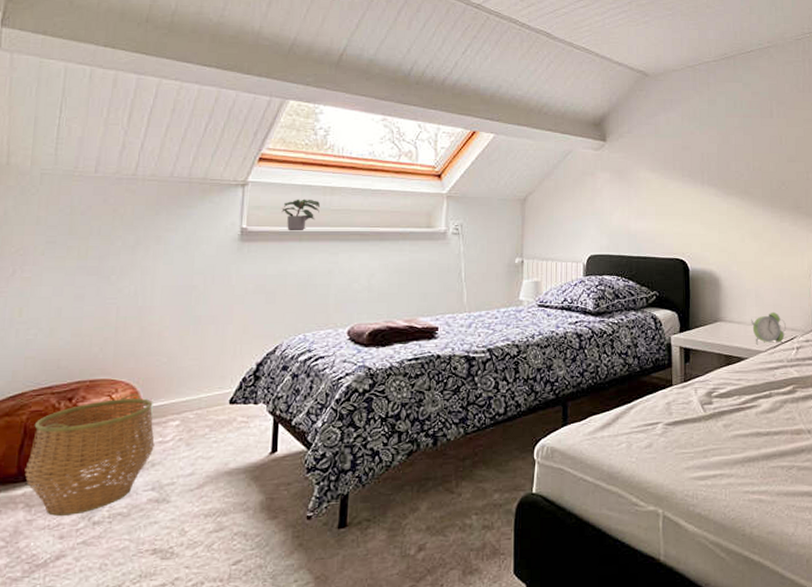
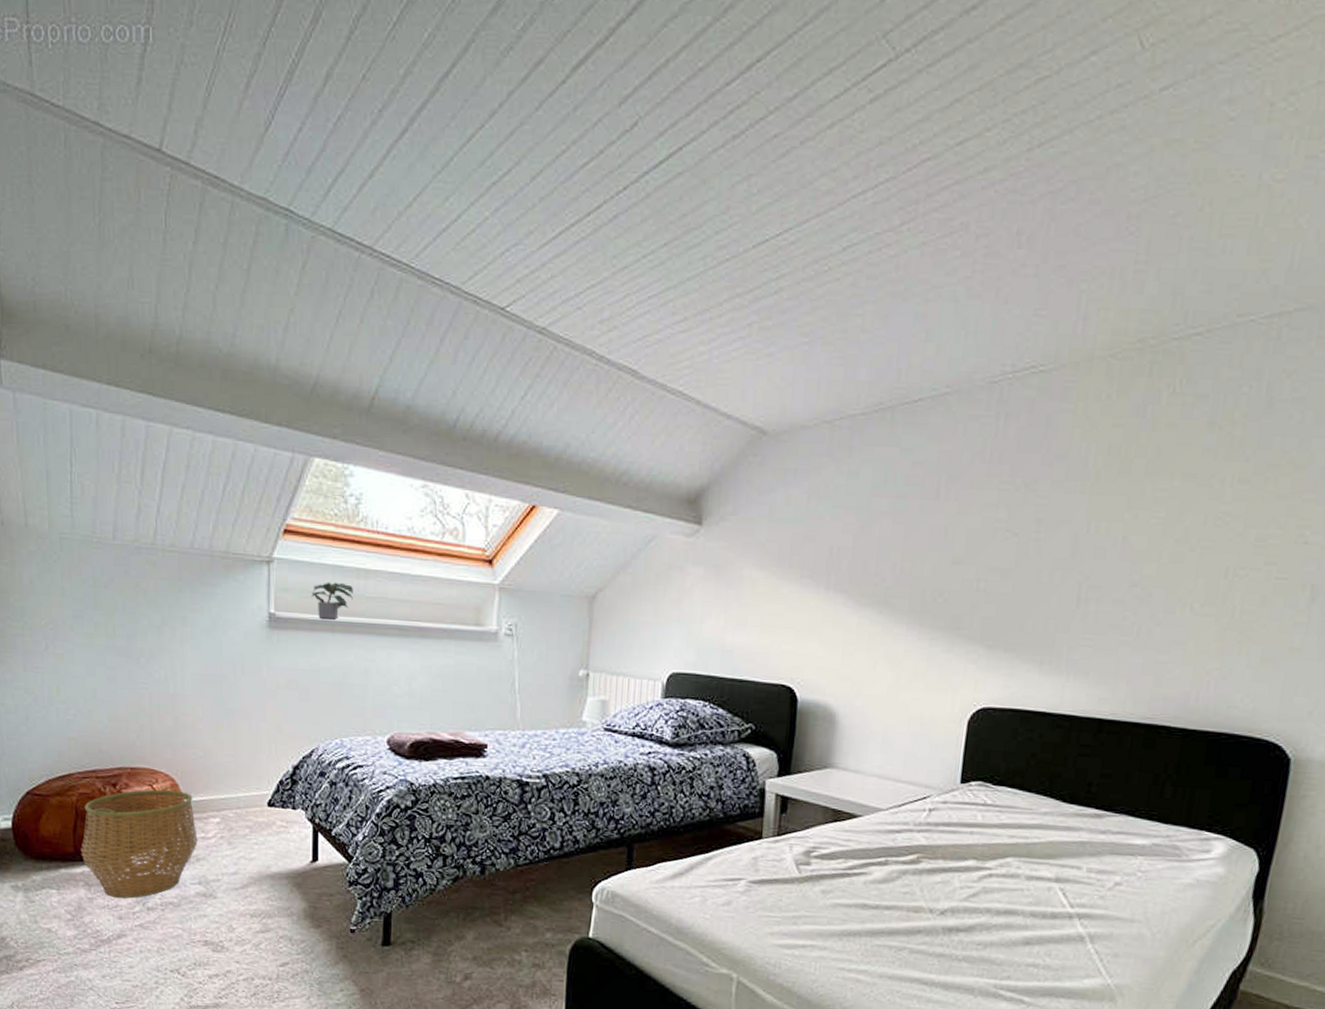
alarm clock: present [751,311,786,344] -> none [872,762,918,801]

